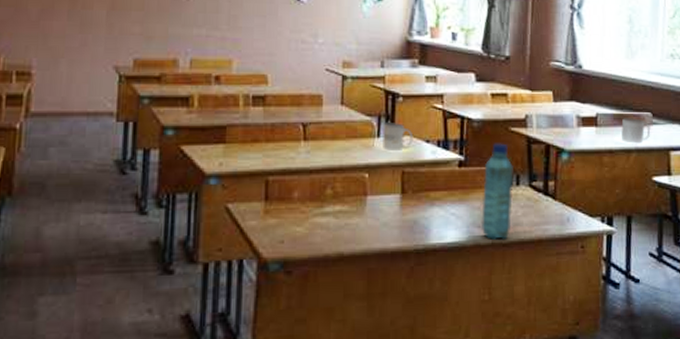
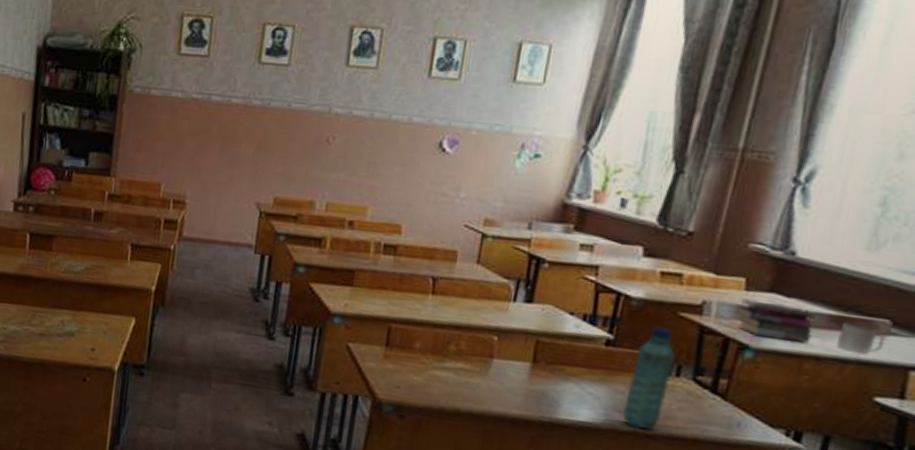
mug: present [383,123,414,152] -> none [518,288,556,320]
books: none [549,109,604,141] -> present [734,299,815,343]

